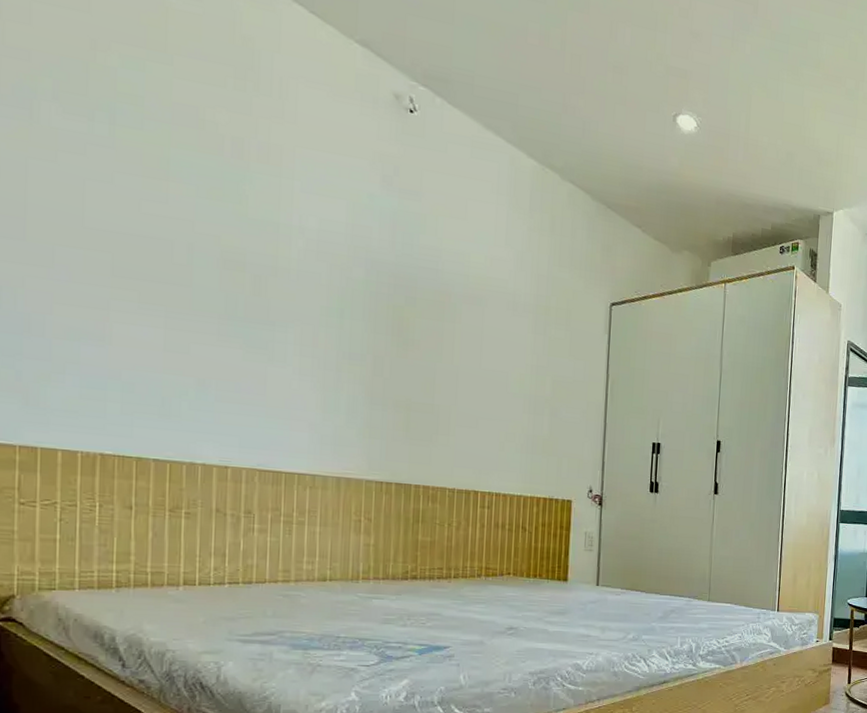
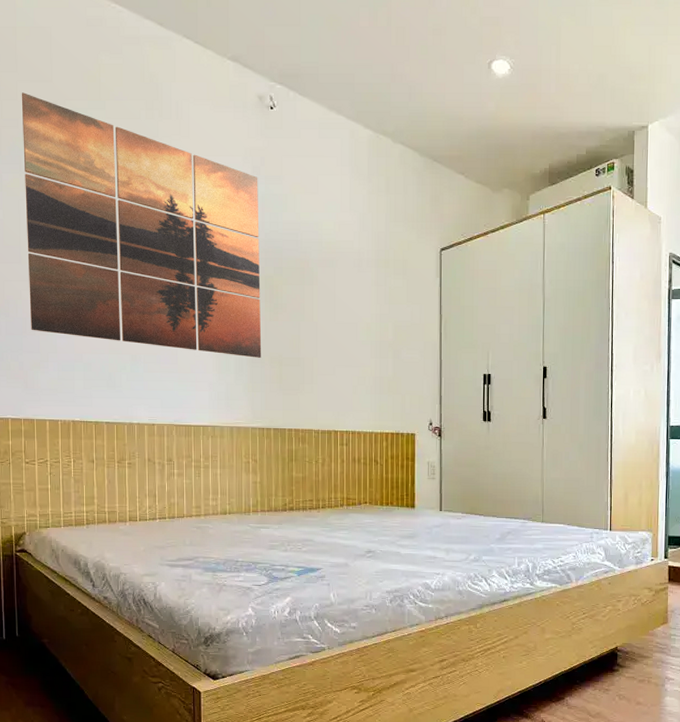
wall art: none [37,17,390,400] -> present [21,92,262,358]

